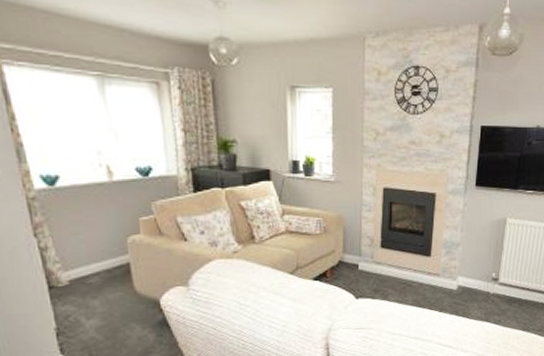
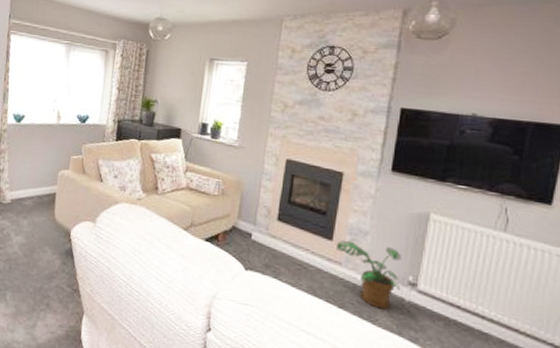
potted plant: none [434,253,487,305] -> present [335,240,402,310]

